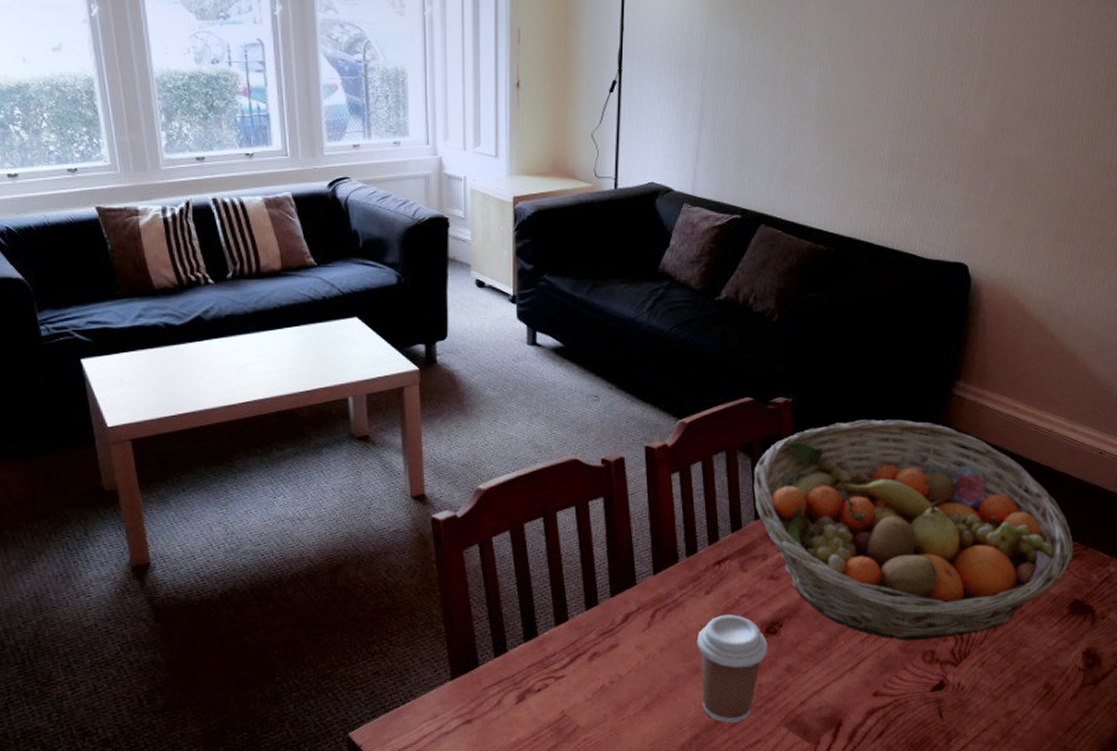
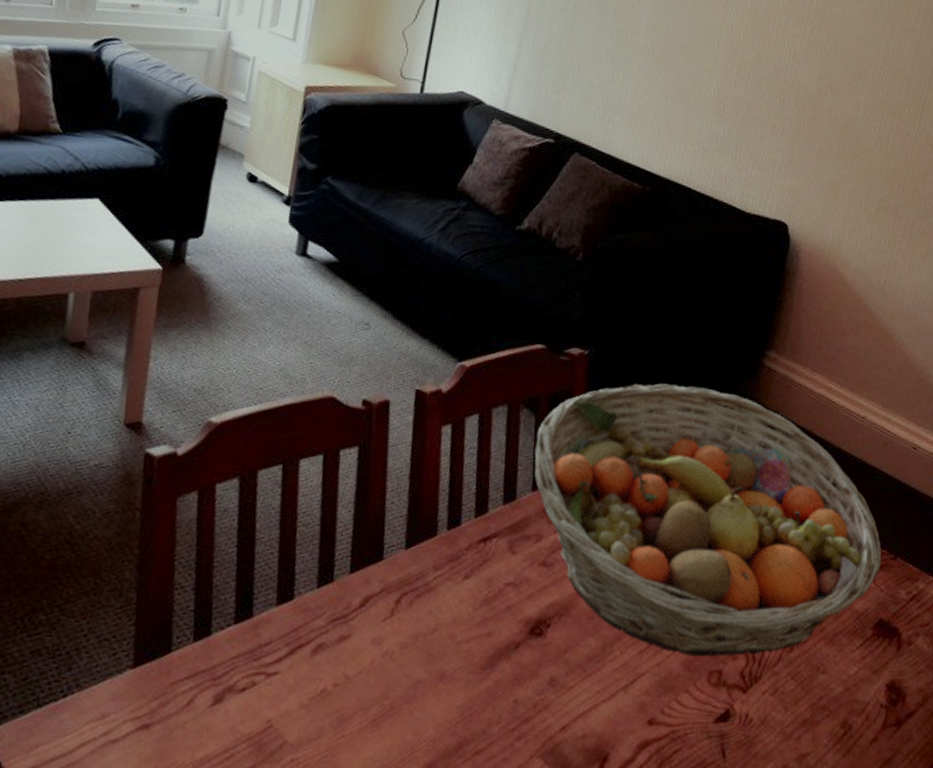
coffee cup: present [696,615,768,723] -> none [443,607,531,749]

